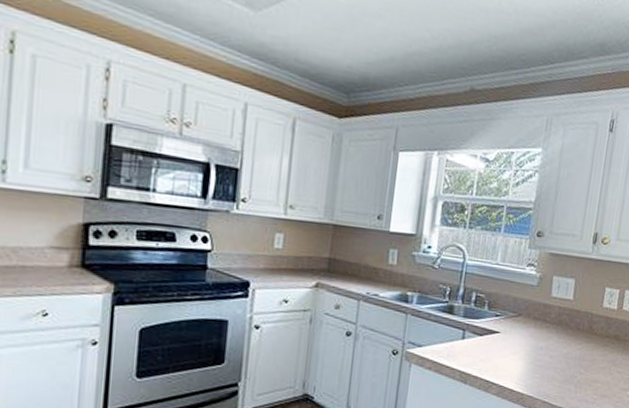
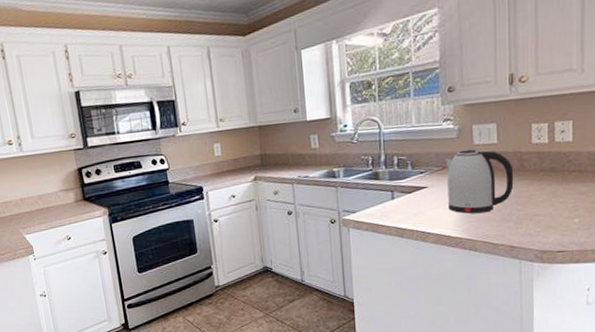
kettle: none [516,300,583,371] -> present [445,149,514,214]

